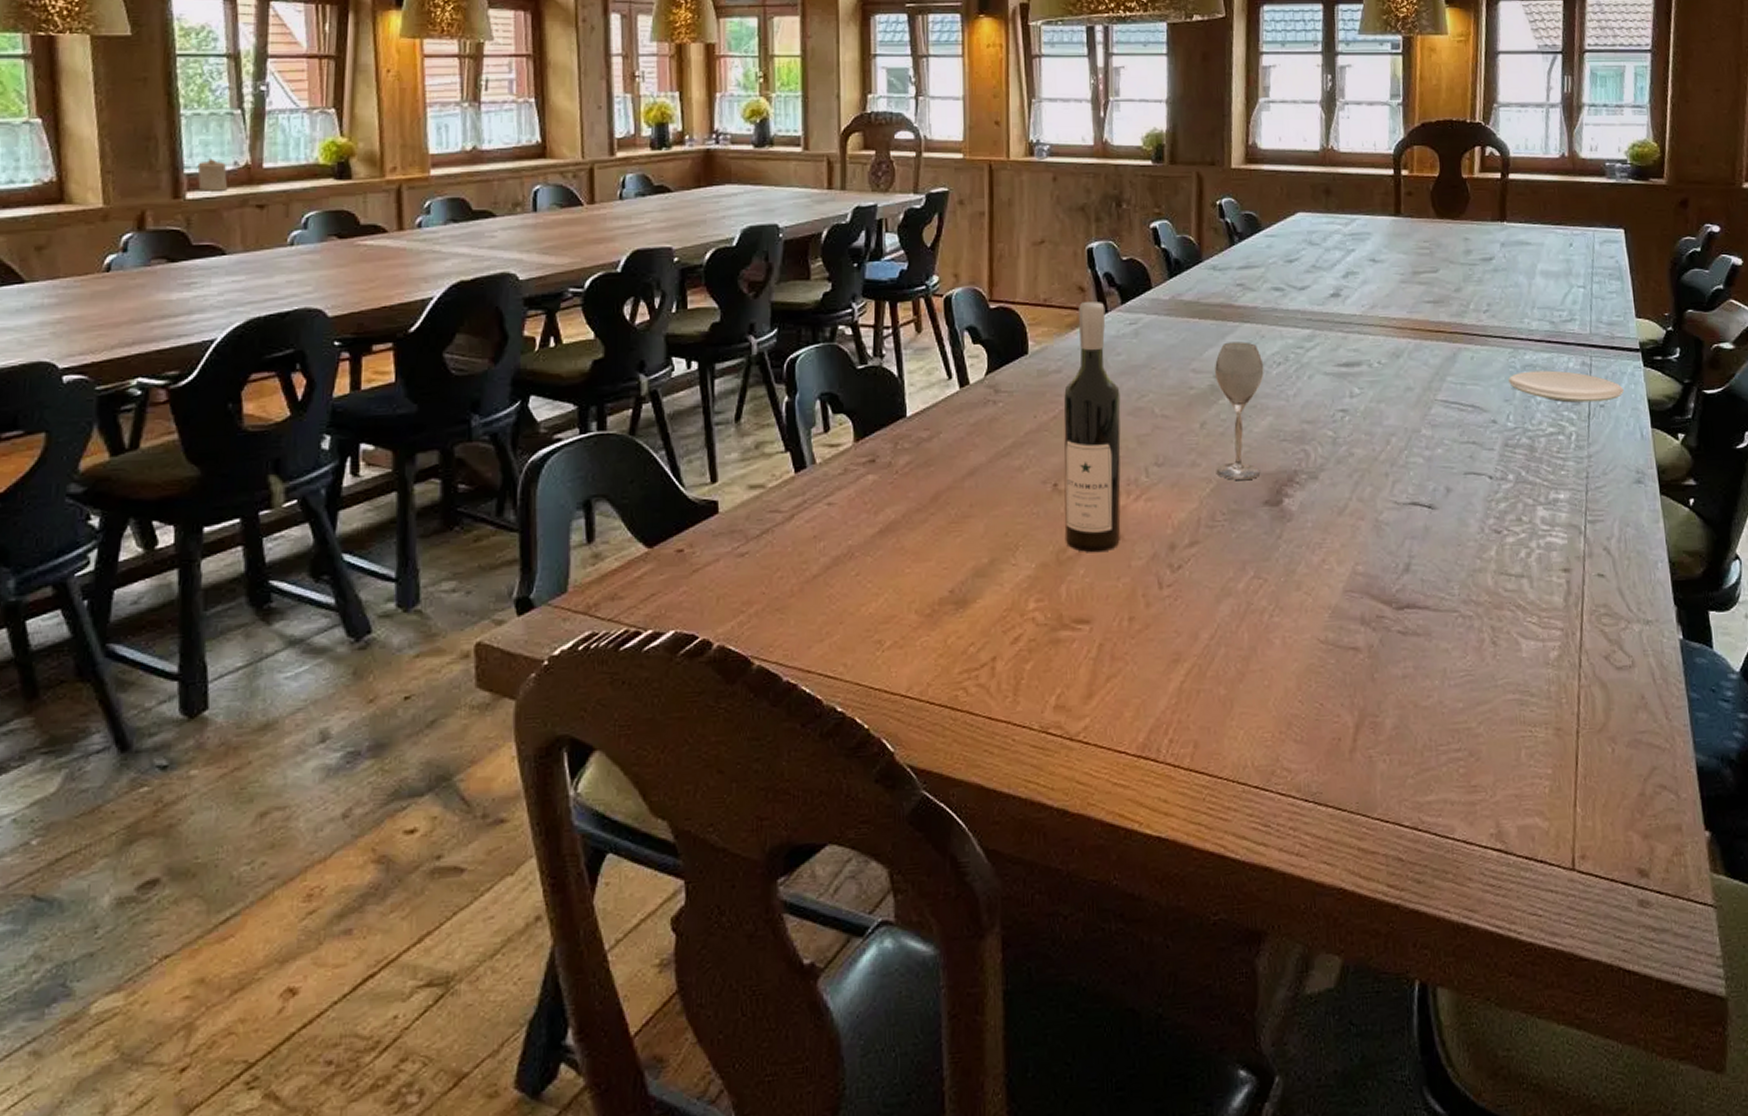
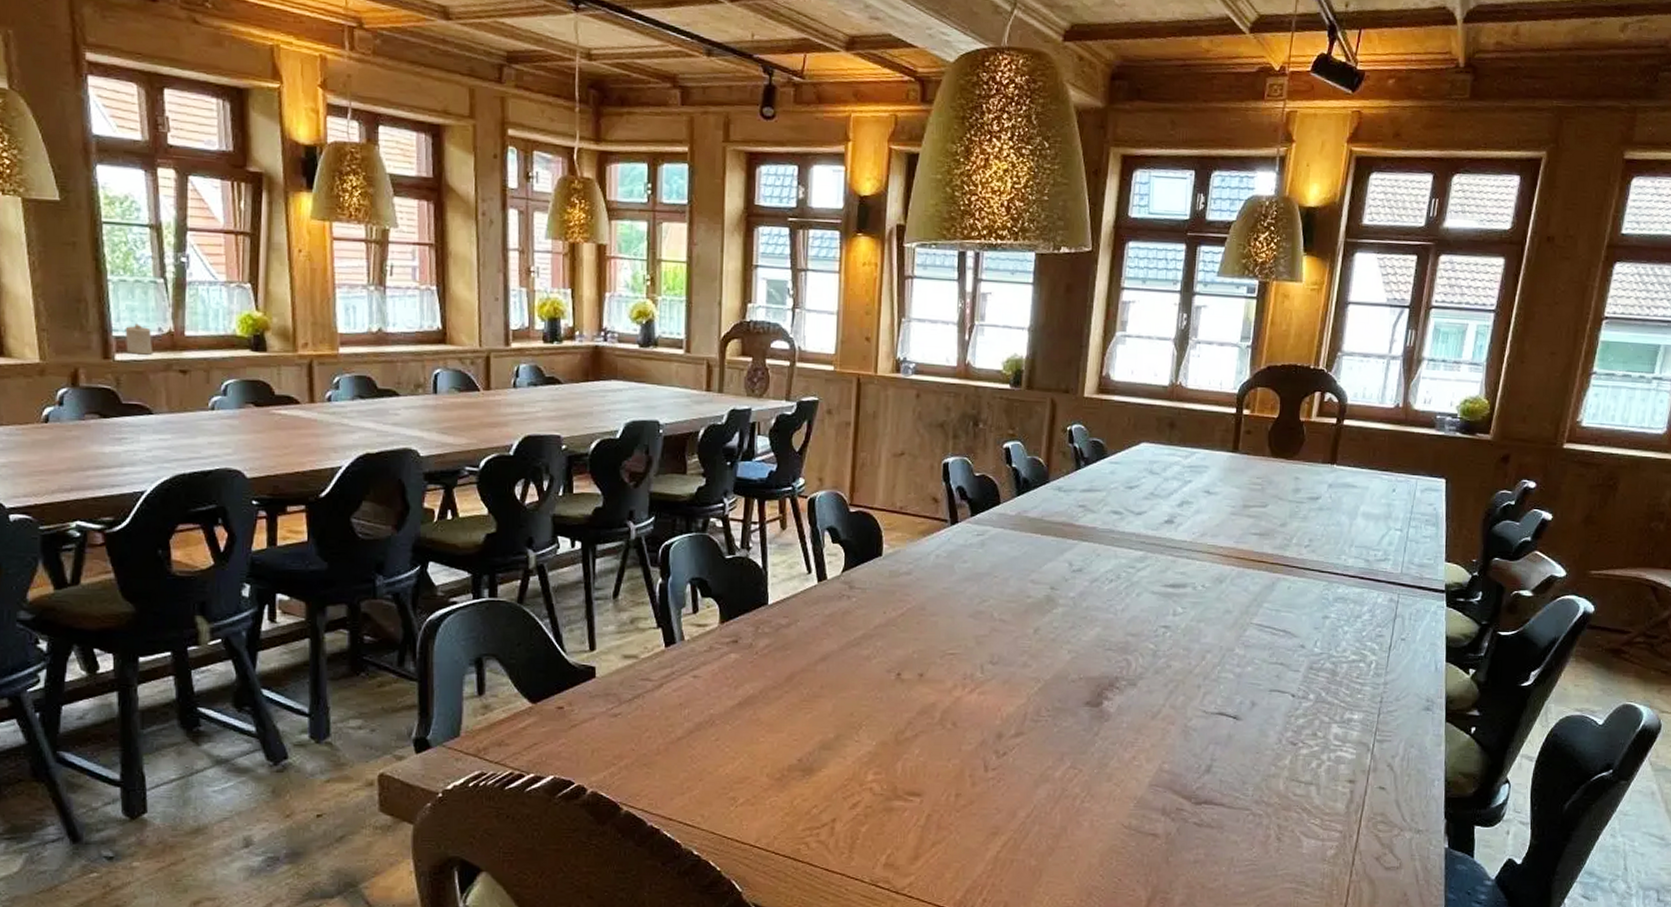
bottle: present [1063,302,1121,553] -> none [904,512,964,736]
wineglass: present [1215,342,1264,481] -> none [1045,558,1097,683]
plate: present [1509,370,1624,403] -> none [1320,603,1425,636]

